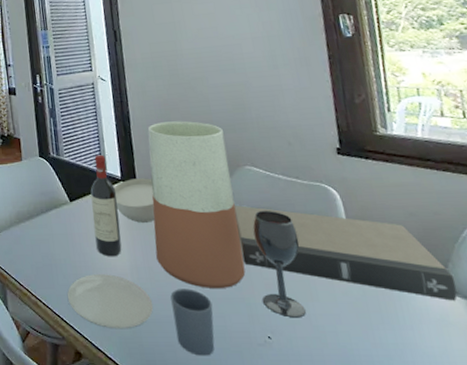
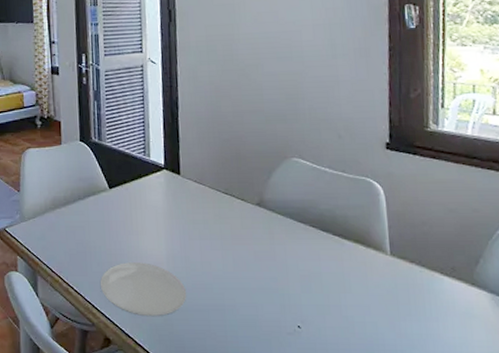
wine bottle: present [90,154,122,257] -> none [131,141,160,246]
bowl: present [113,178,155,223] -> none [155,167,197,212]
vase: present [147,121,246,288] -> none [193,109,282,278]
mug: present [170,288,215,356] -> none [205,278,246,344]
book: present [234,205,458,301] -> none [277,197,485,295]
wine glass: present [252,210,306,318] -> none [294,202,339,309]

